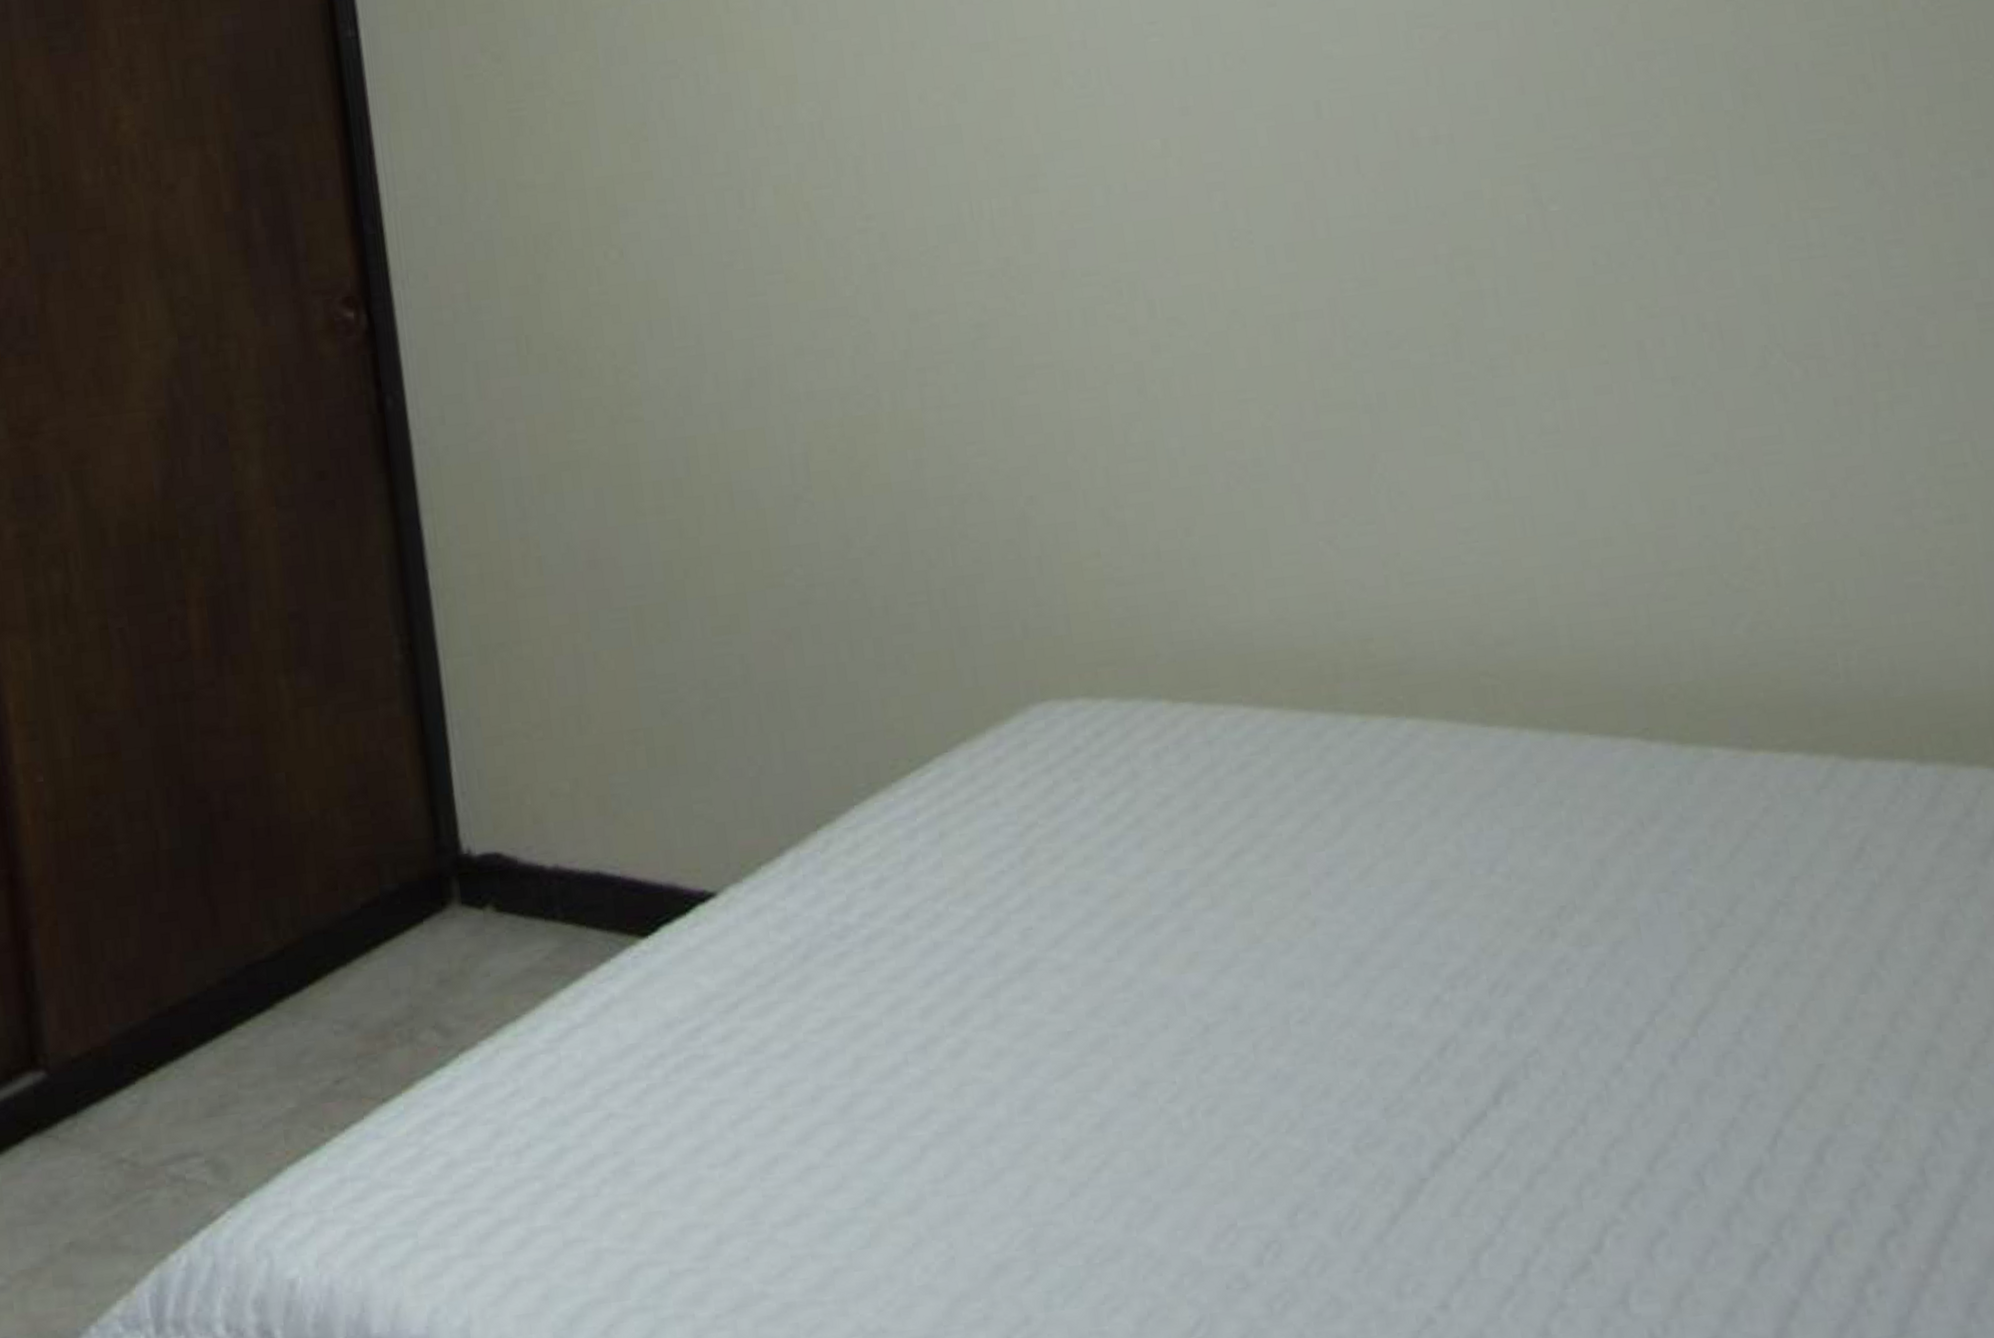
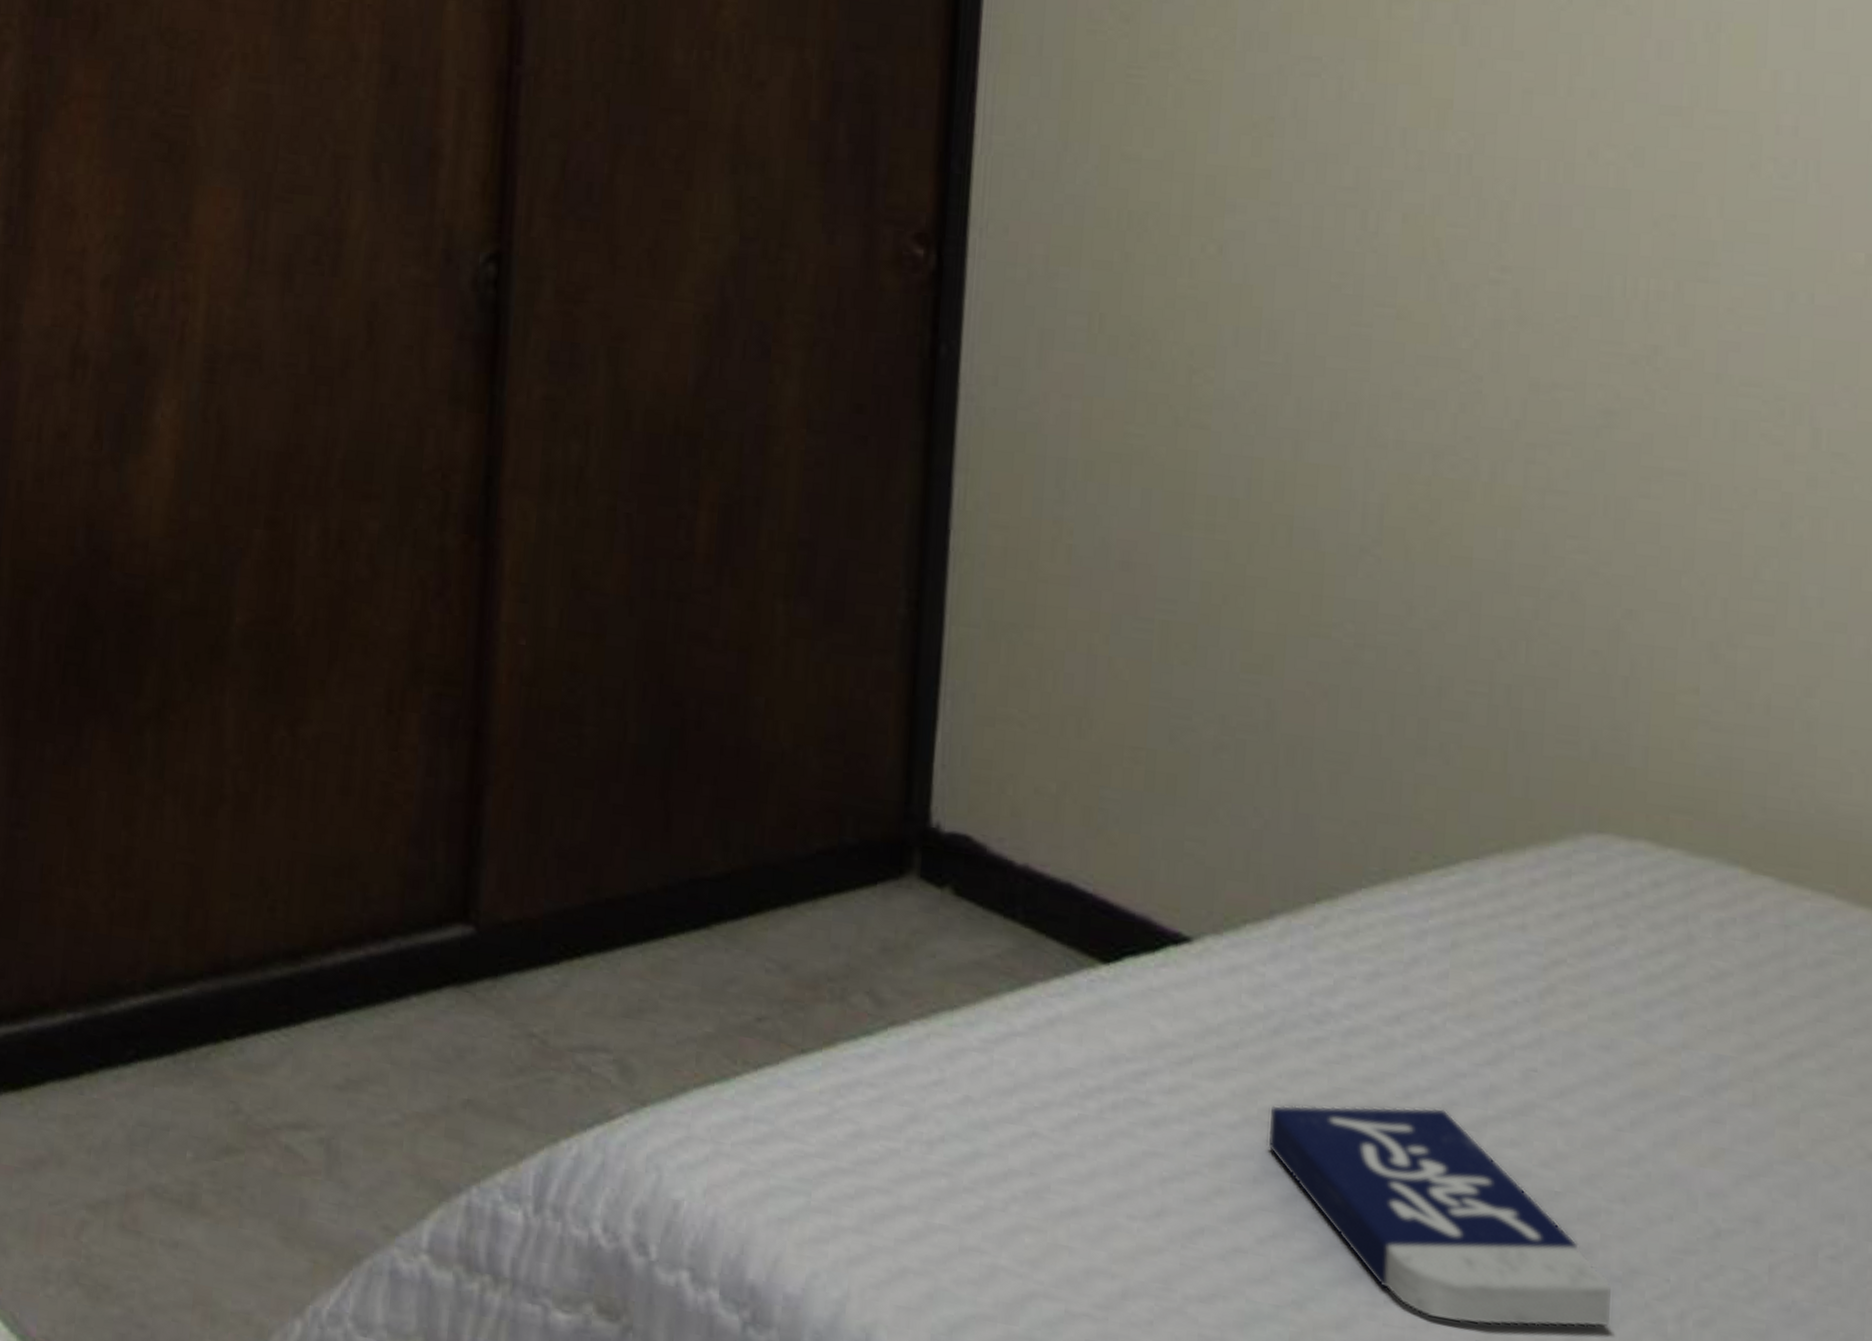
book: none [813,985,1134,1178] -> present [1268,1105,1613,1328]

